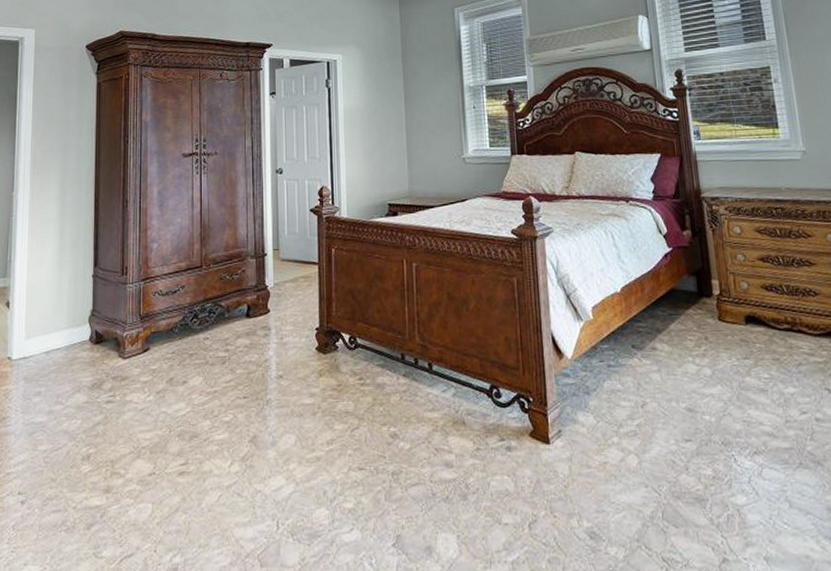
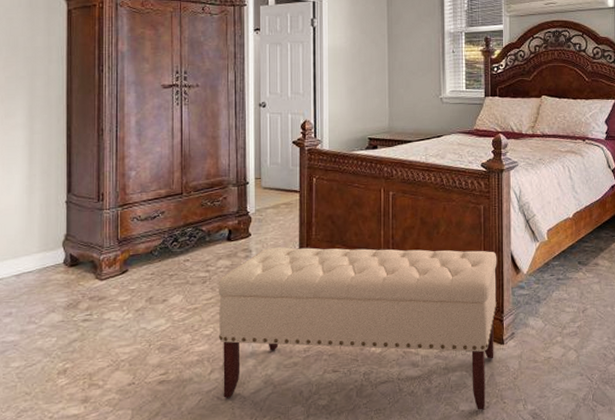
bench: none [237,325,539,525] -> present [218,247,497,410]

